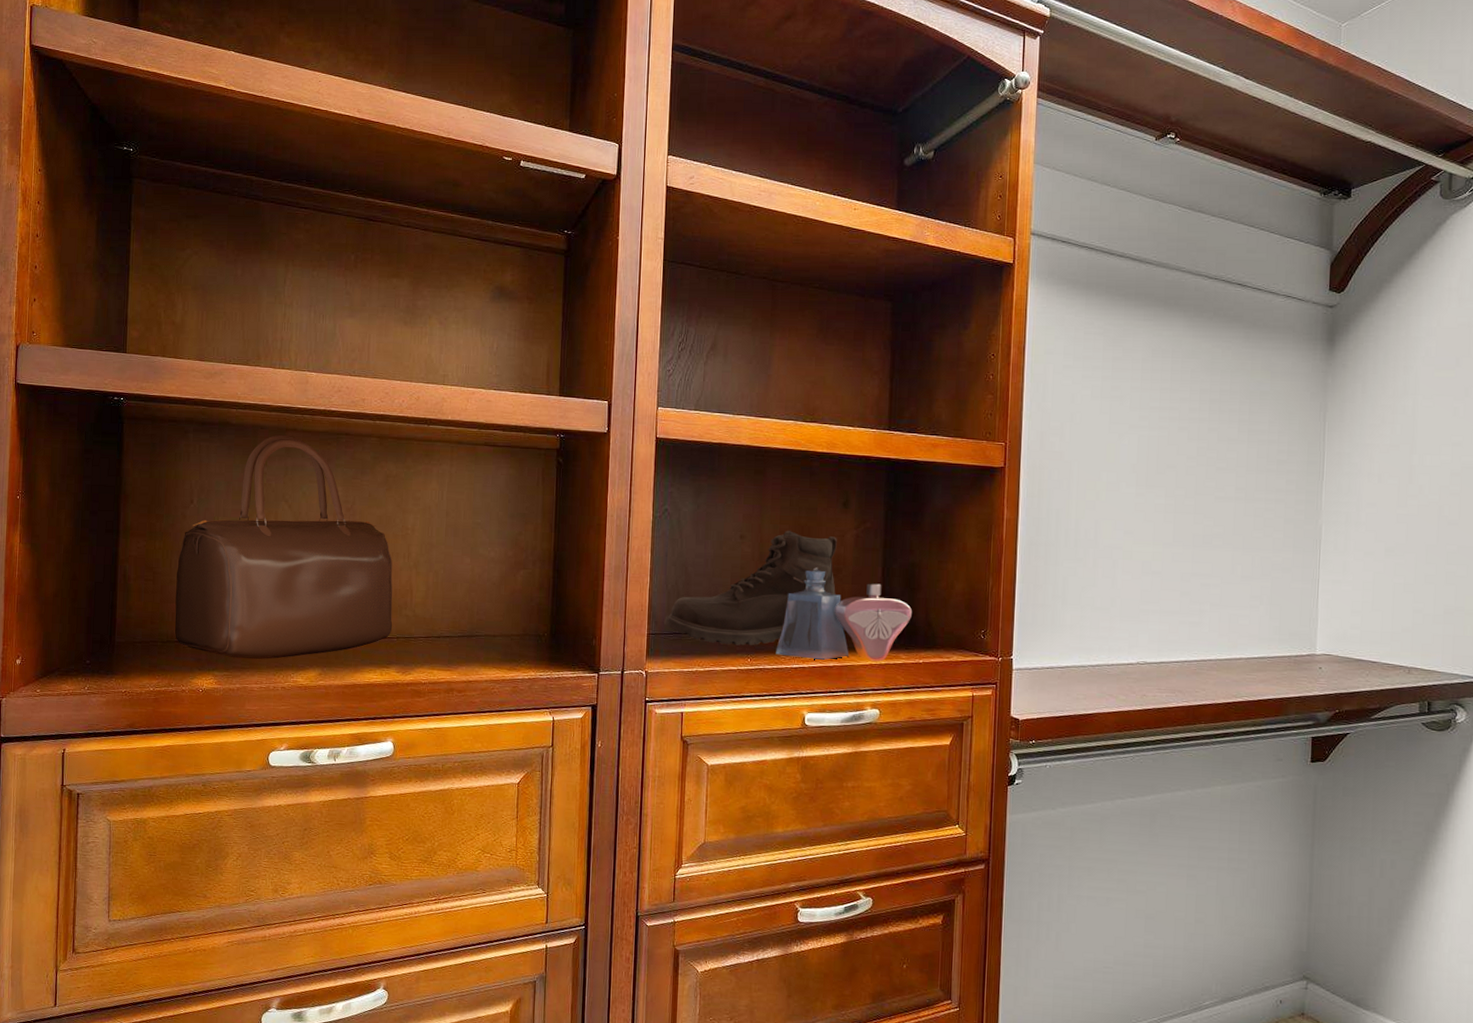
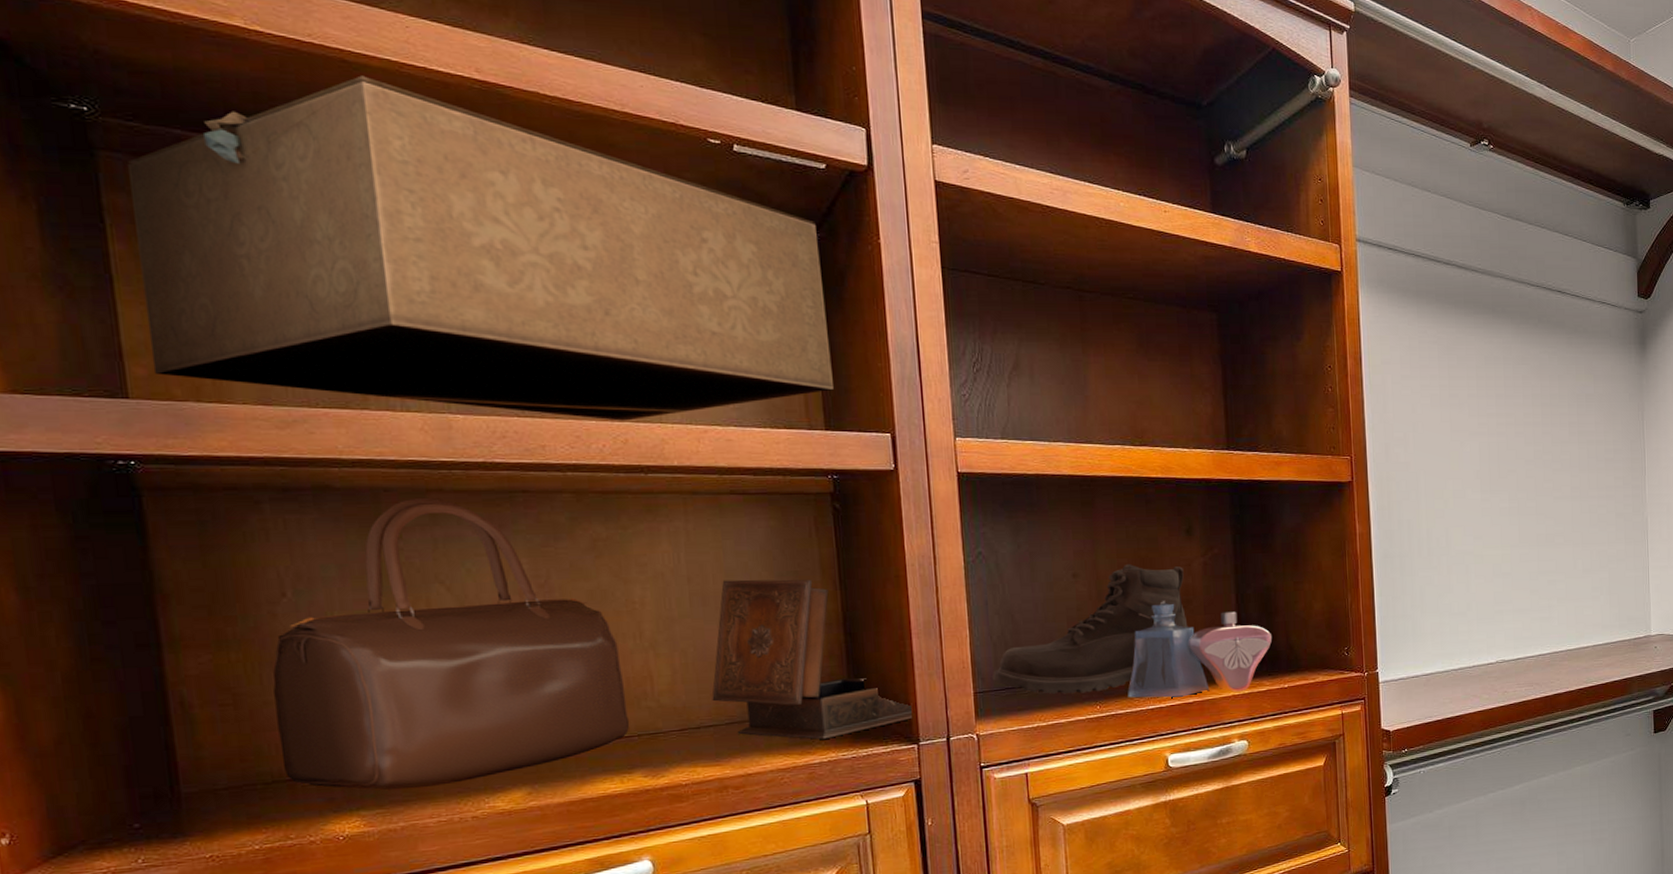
decorative box: none [142,118,572,382] -> present [128,75,834,421]
jewelry box: none [451,516,597,660] -> present [712,579,912,740]

